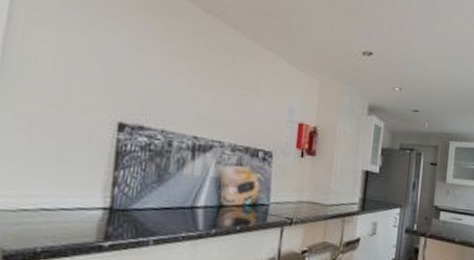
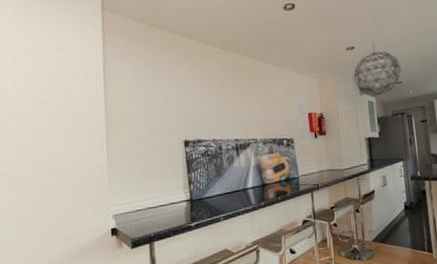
pendant light: none [364,53,421,121] -> present [353,42,401,96]

